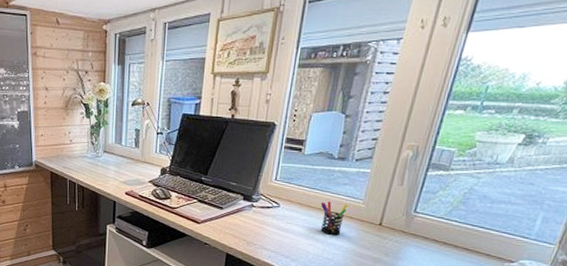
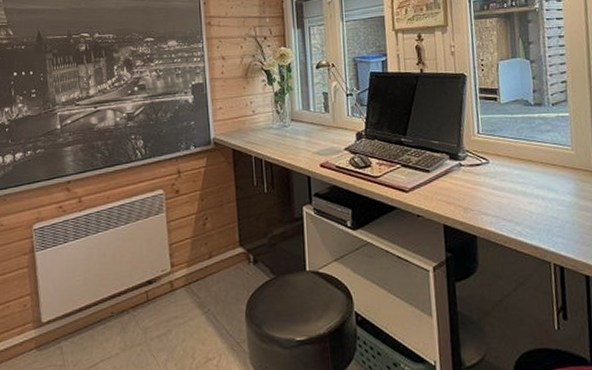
pen holder: present [320,201,347,235] -> none [529,151,559,189]

